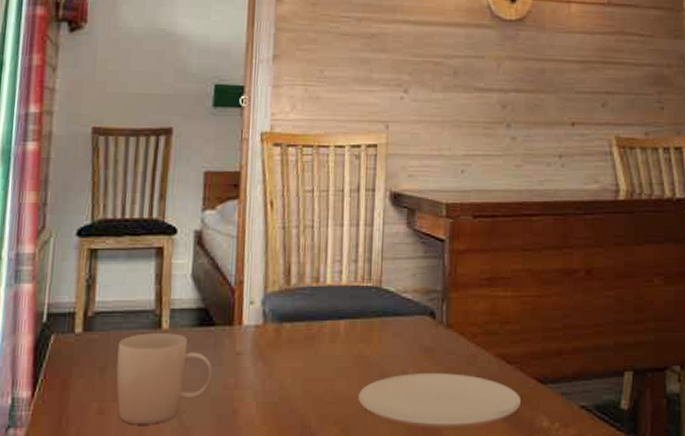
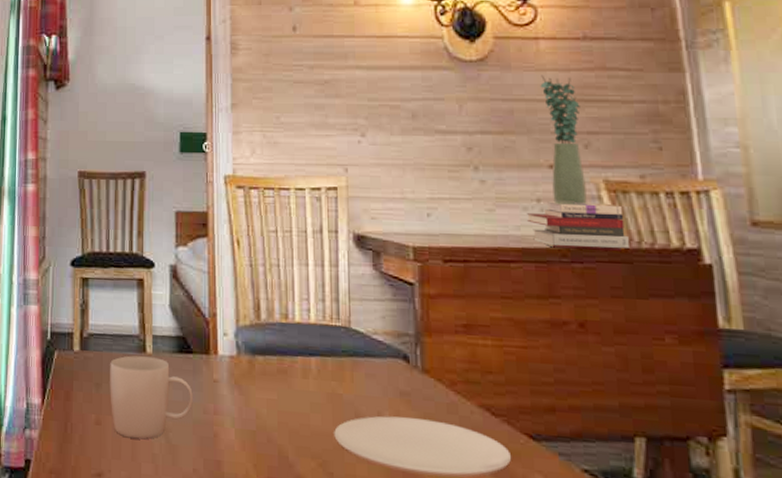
books: none [550,157,632,203] -> present [527,201,629,252]
vase: none [569,36,601,159] -> present [540,74,587,204]

